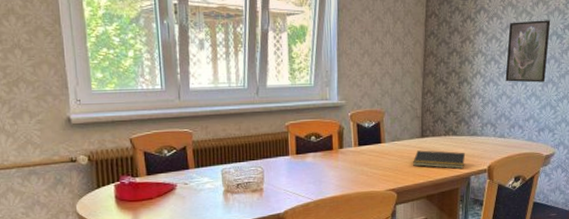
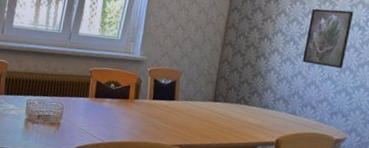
notepad: present [413,150,466,169] -> none [202,113,255,137]

